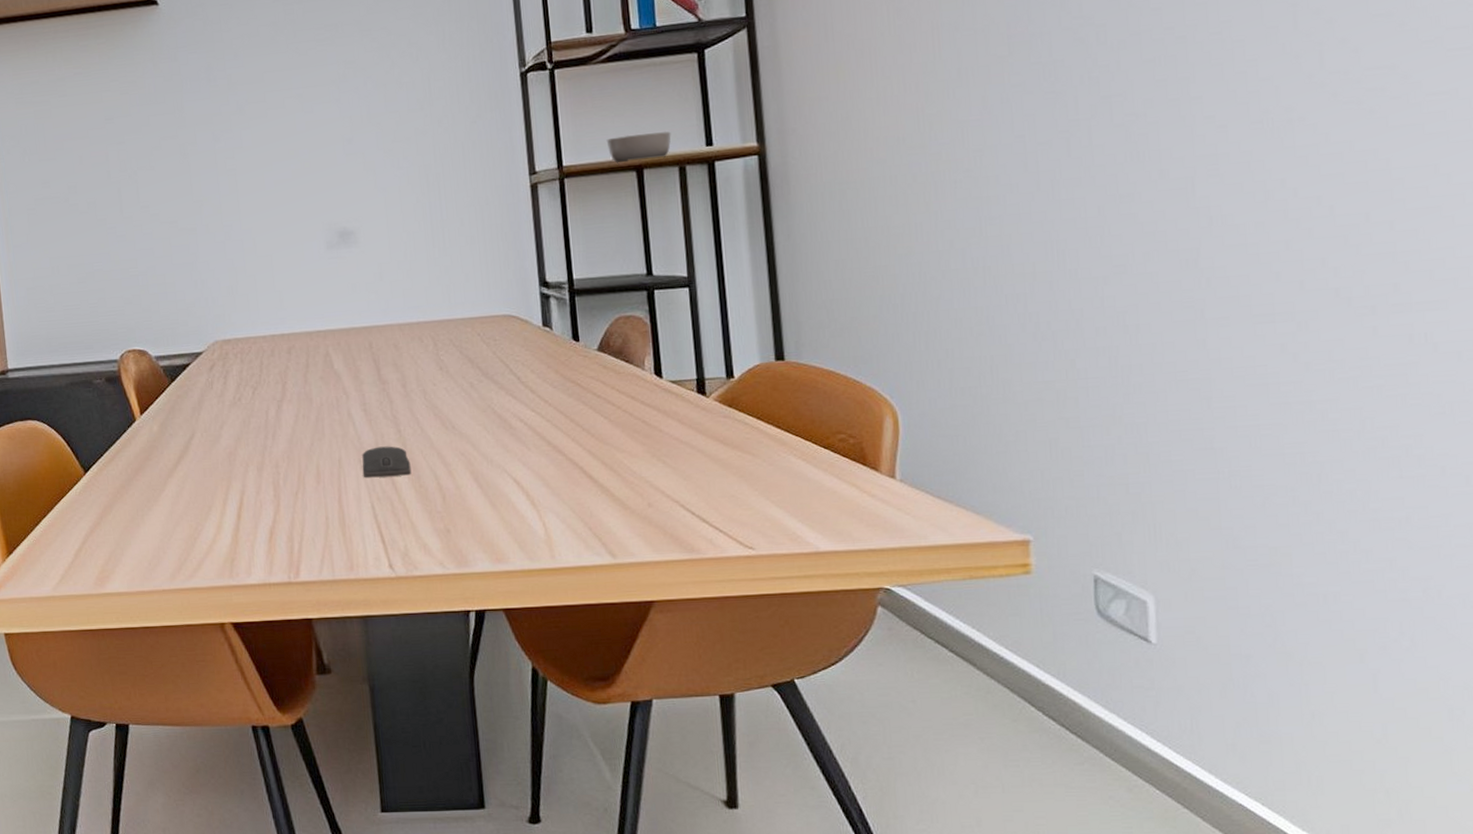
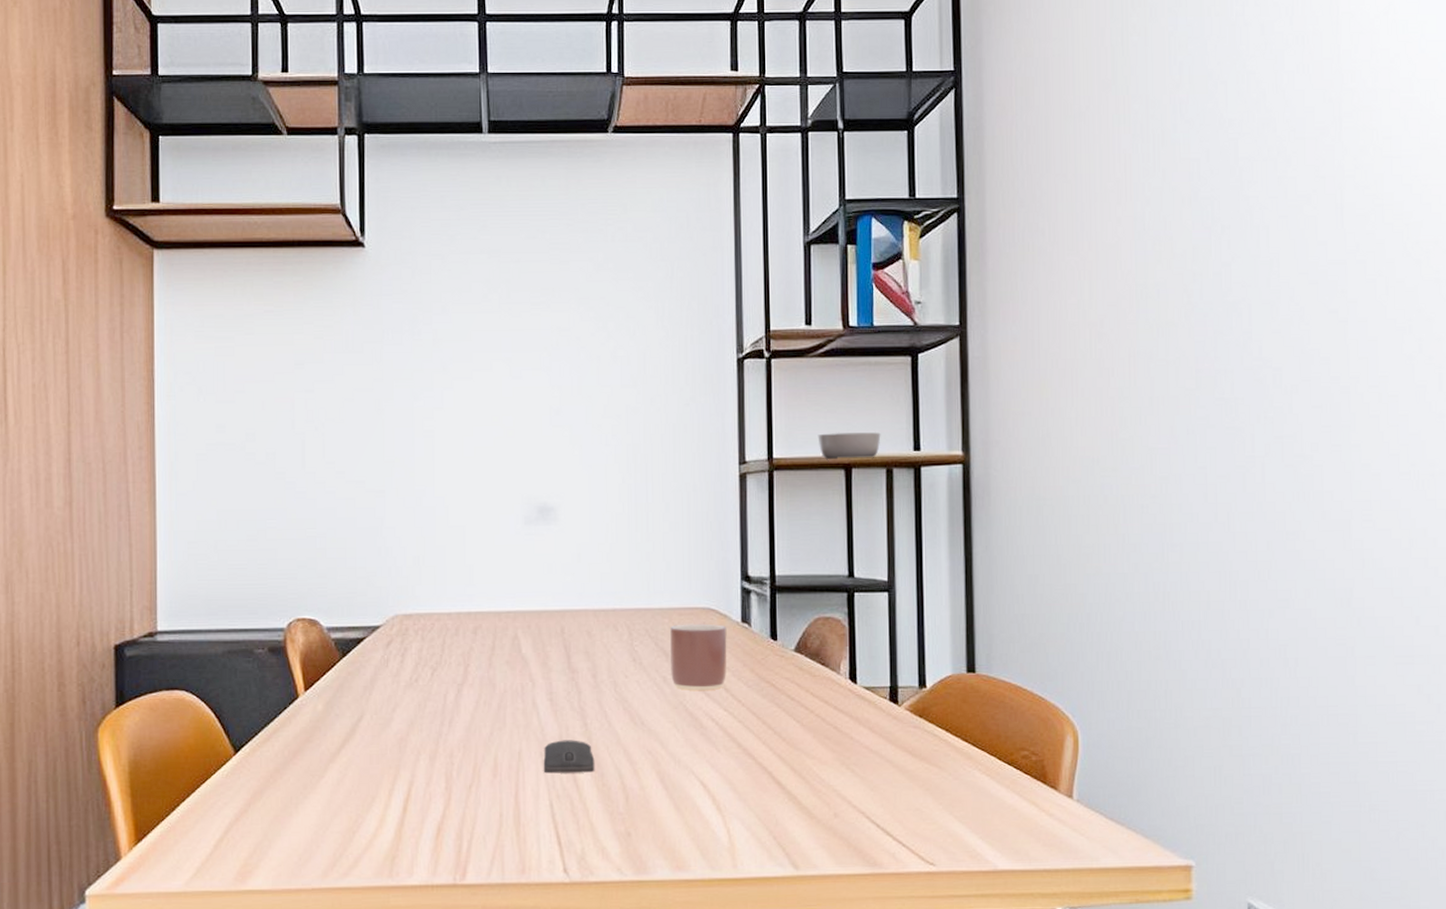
mug: none [473,330,532,394] -> present [670,623,727,690]

